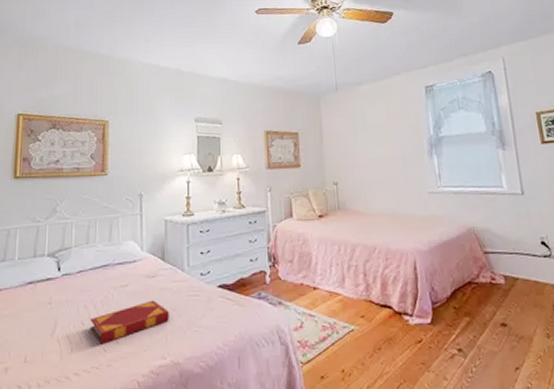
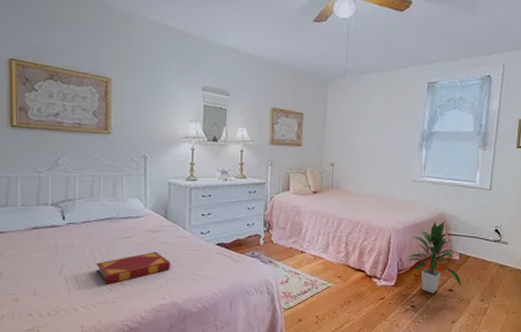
indoor plant: none [440,237,517,331] -> present [406,221,462,293]

